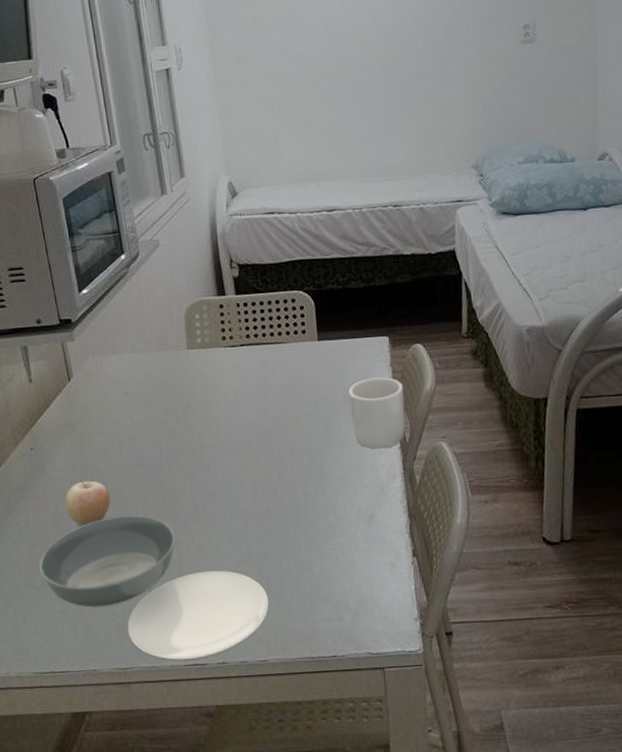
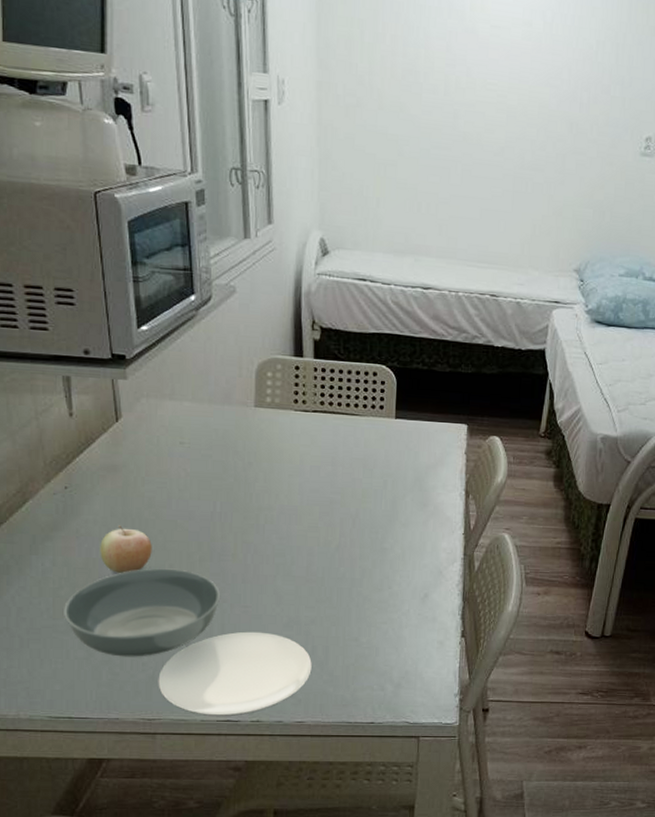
mug: present [348,377,406,449] -> none [419,462,476,533]

